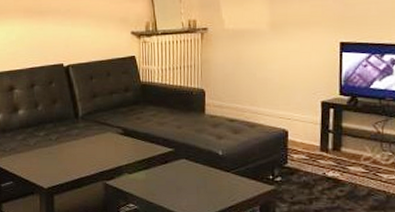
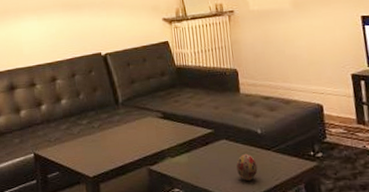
decorative egg: none [194,174,215,200] -> present [236,153,258,181]

